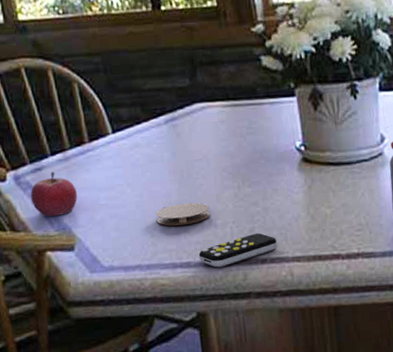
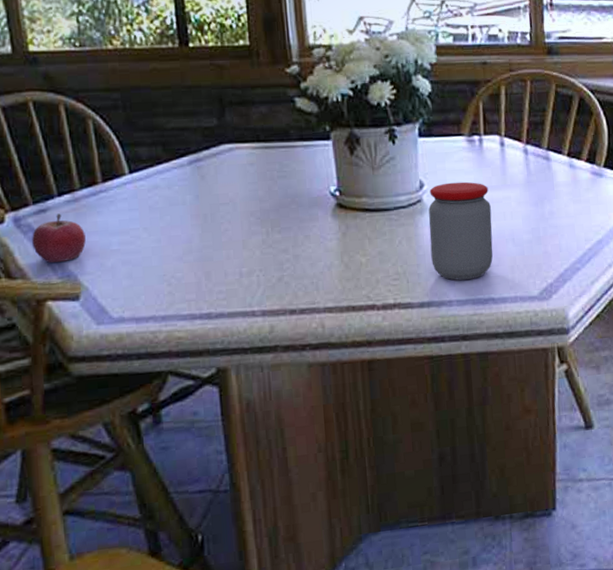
coaster: present [155,202,210,226] -> none [174,249,235,274]
remote control: present [198,233,277,268] -> none [220,282,308,319]

